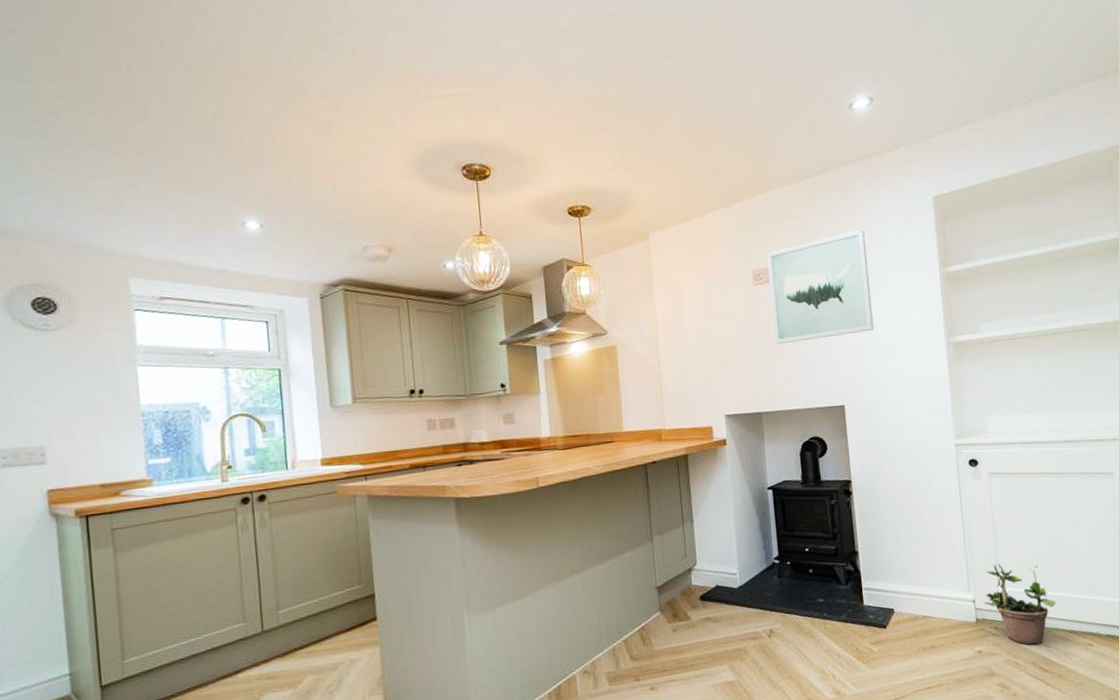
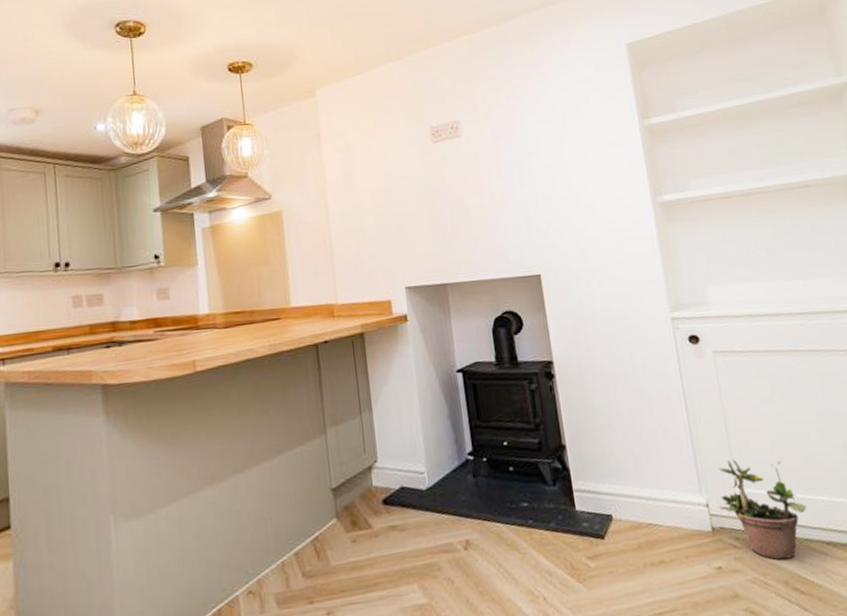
wall art: present [767,229,874,345] -> none [446,80,570,208]

